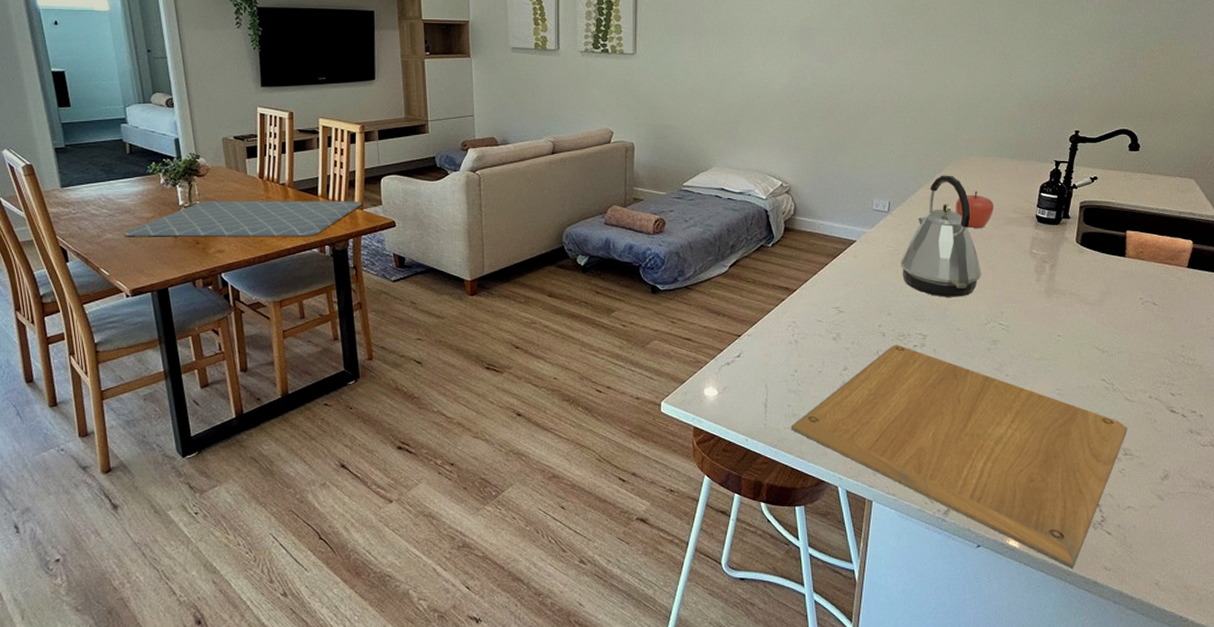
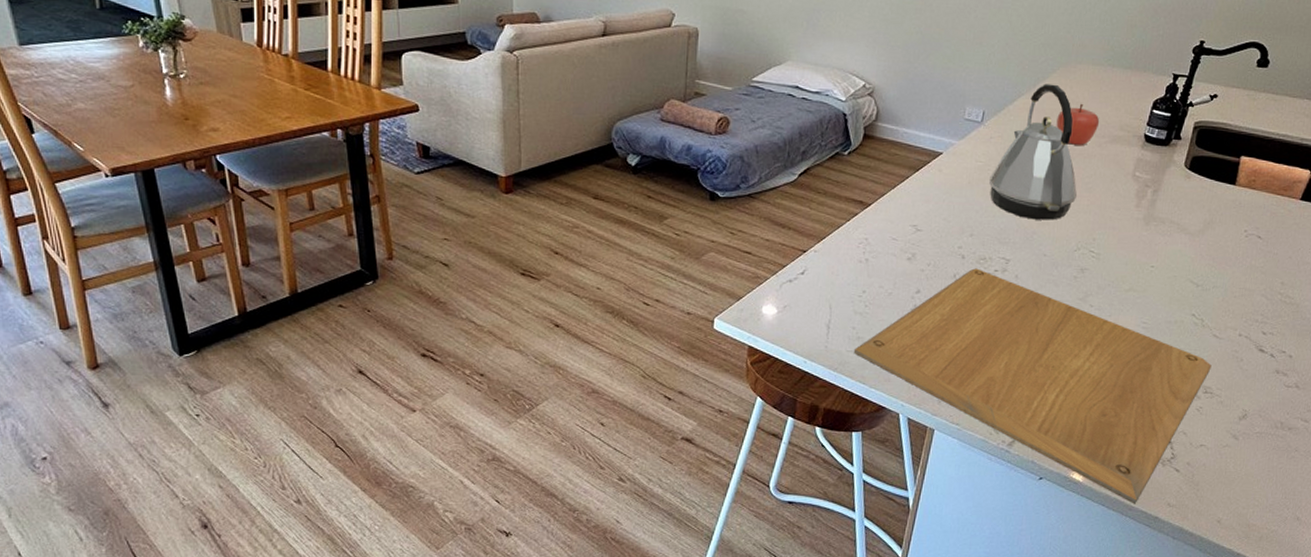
placemat: present [125,200,363,237] -> none [99,69,380,118]

